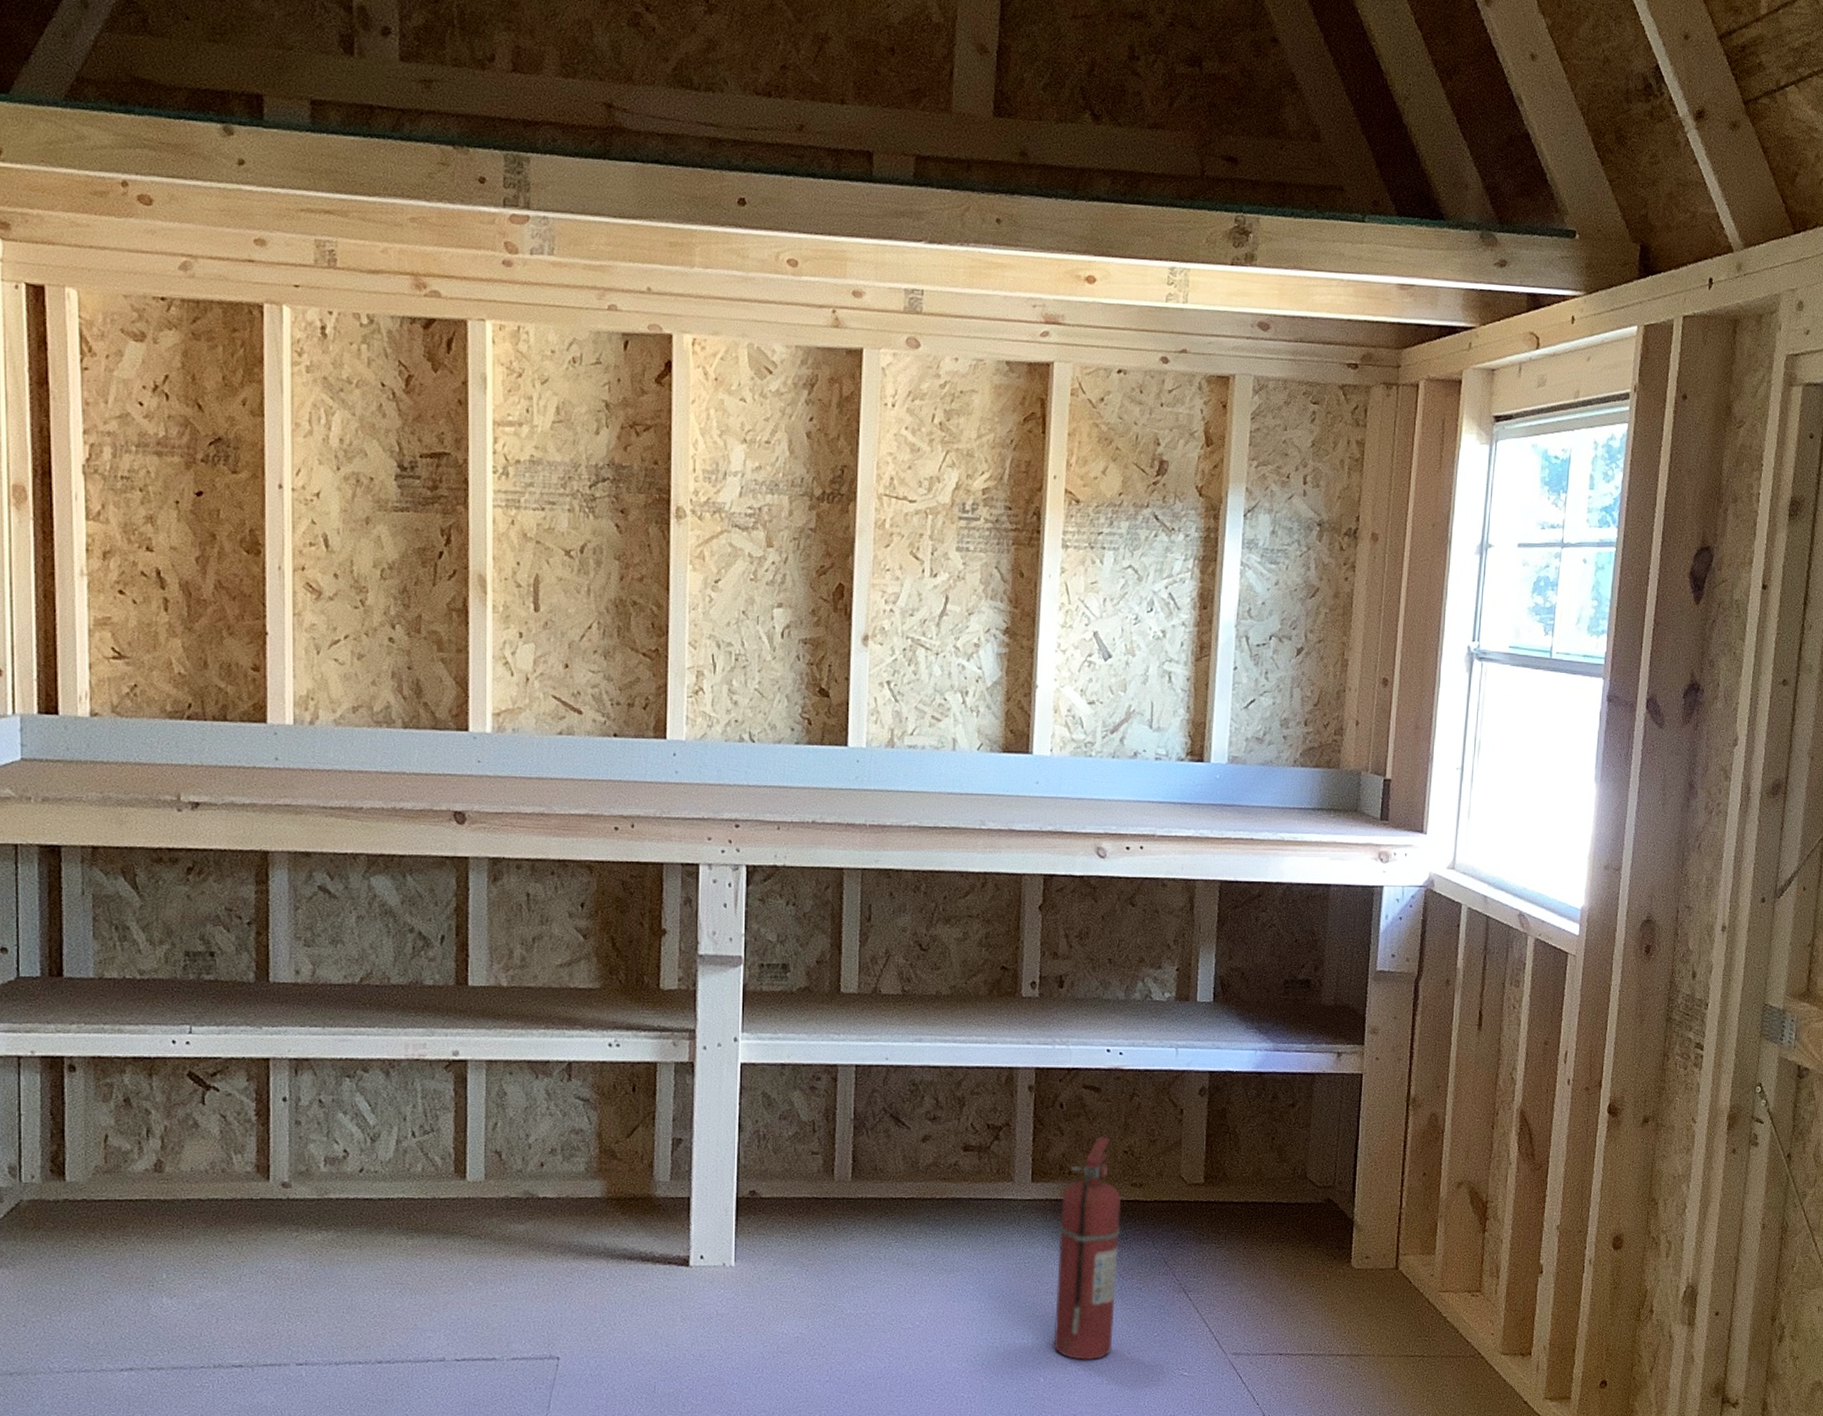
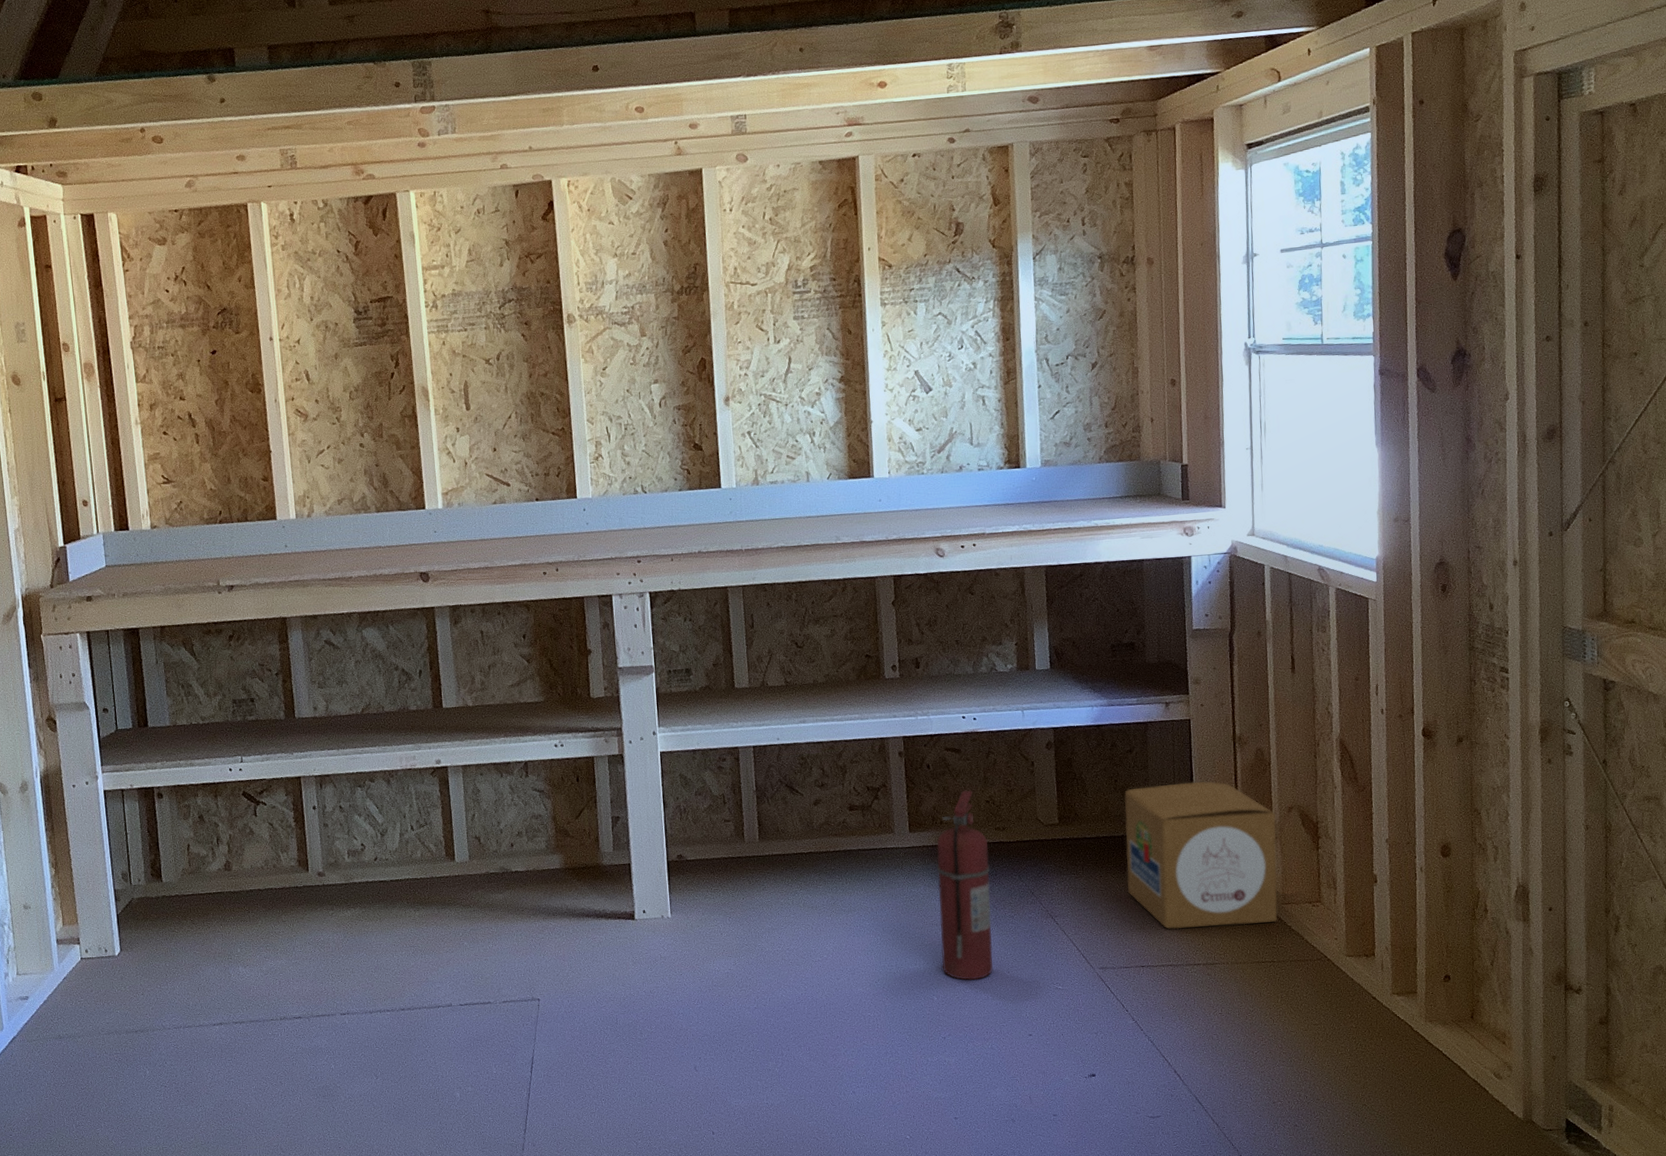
cardboard box: none [1273,1146,1444,1314] -> present [1124,781,1278,930]

